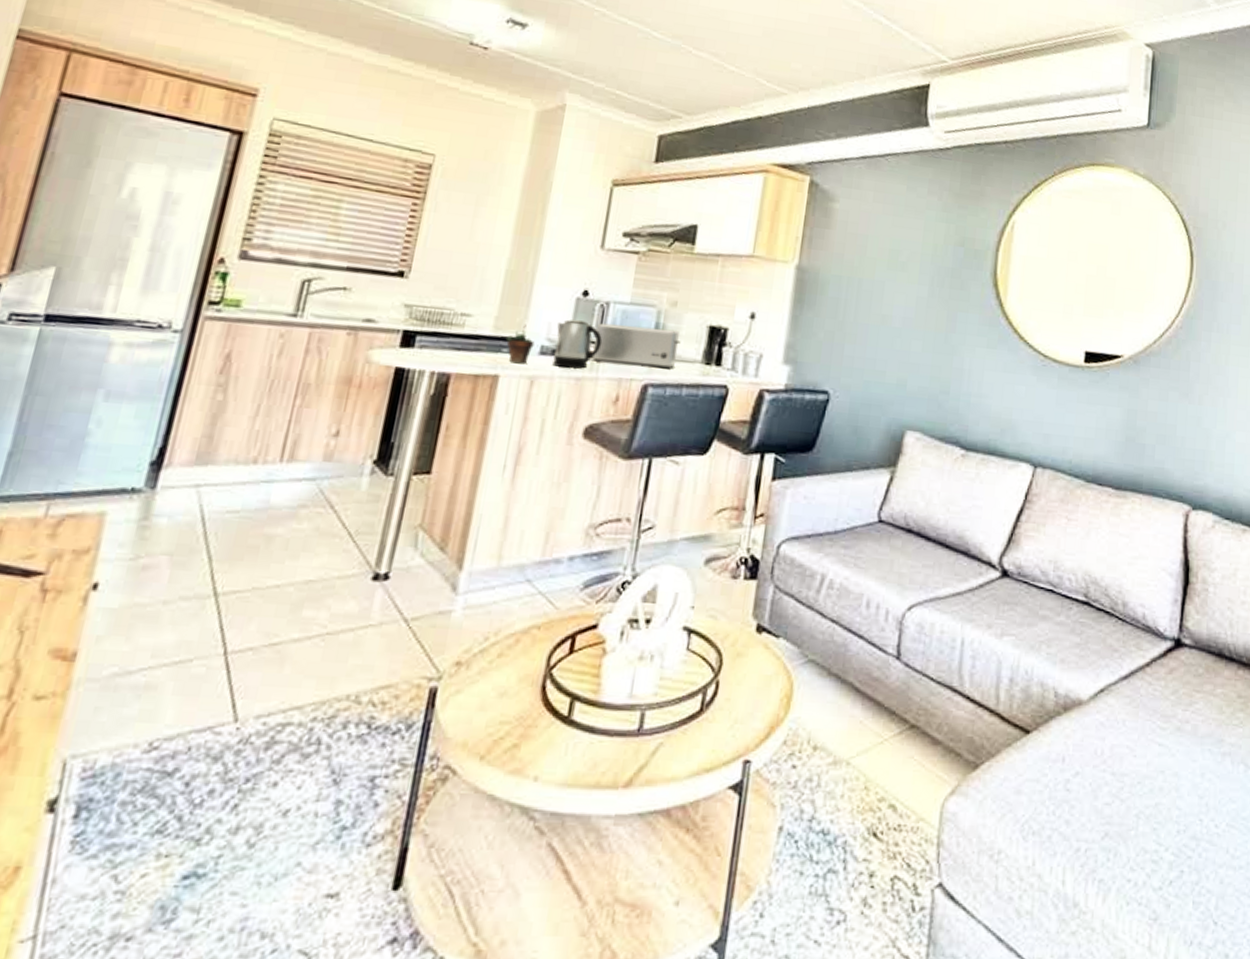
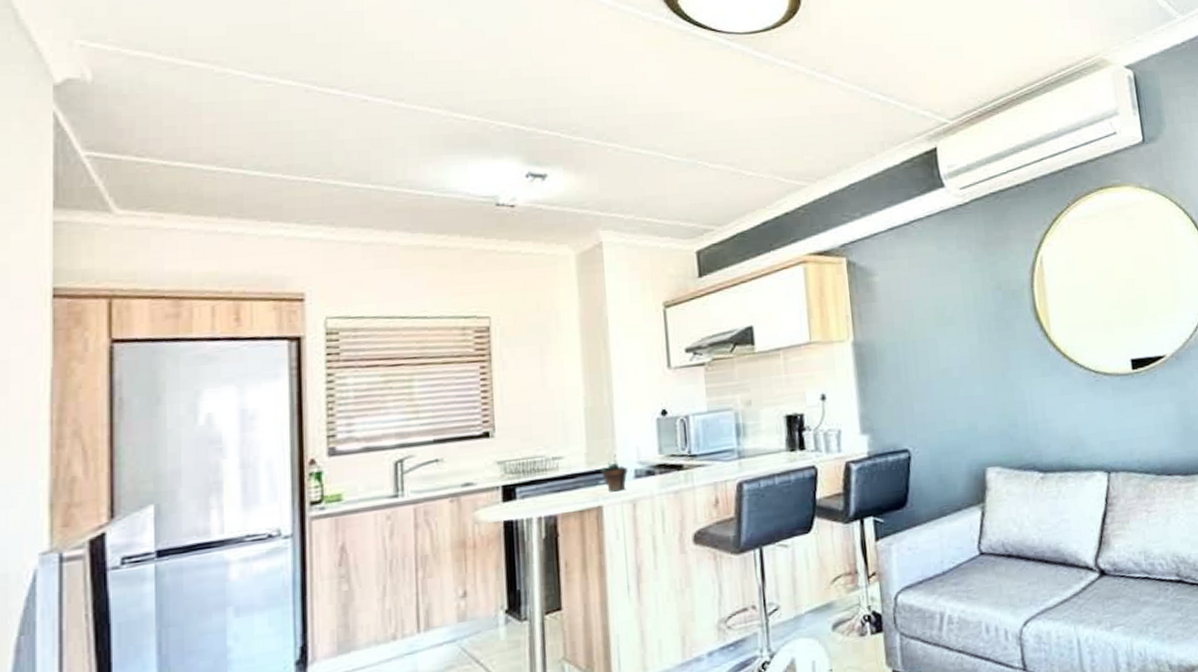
kettle: present [552,319,603,369] -> none [645,437,691,486]
toaster: present [592,323,681,370] -> none [682,426,763,474]

